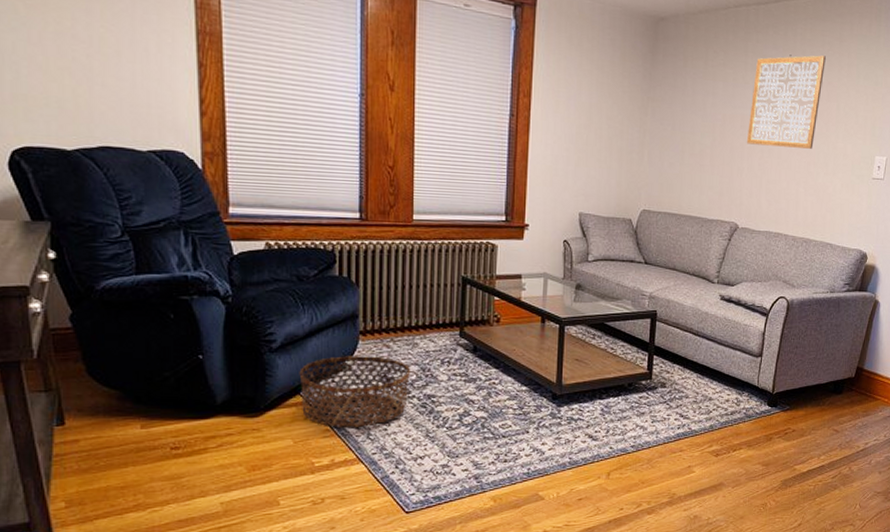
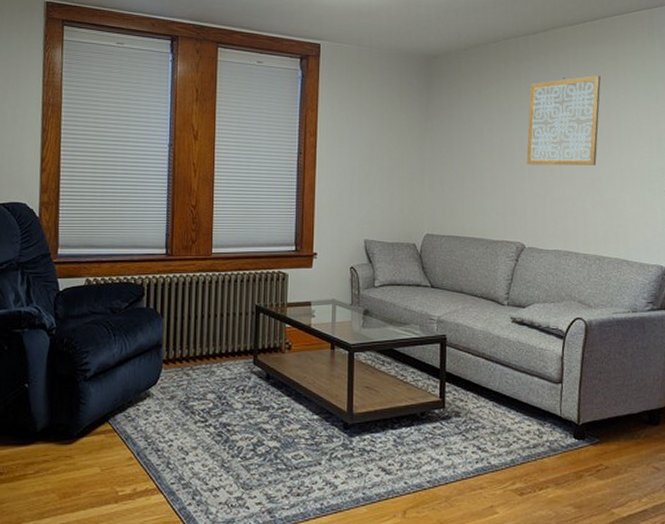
basket: present [299,356,410,429] -> none [108,384,207,457]

